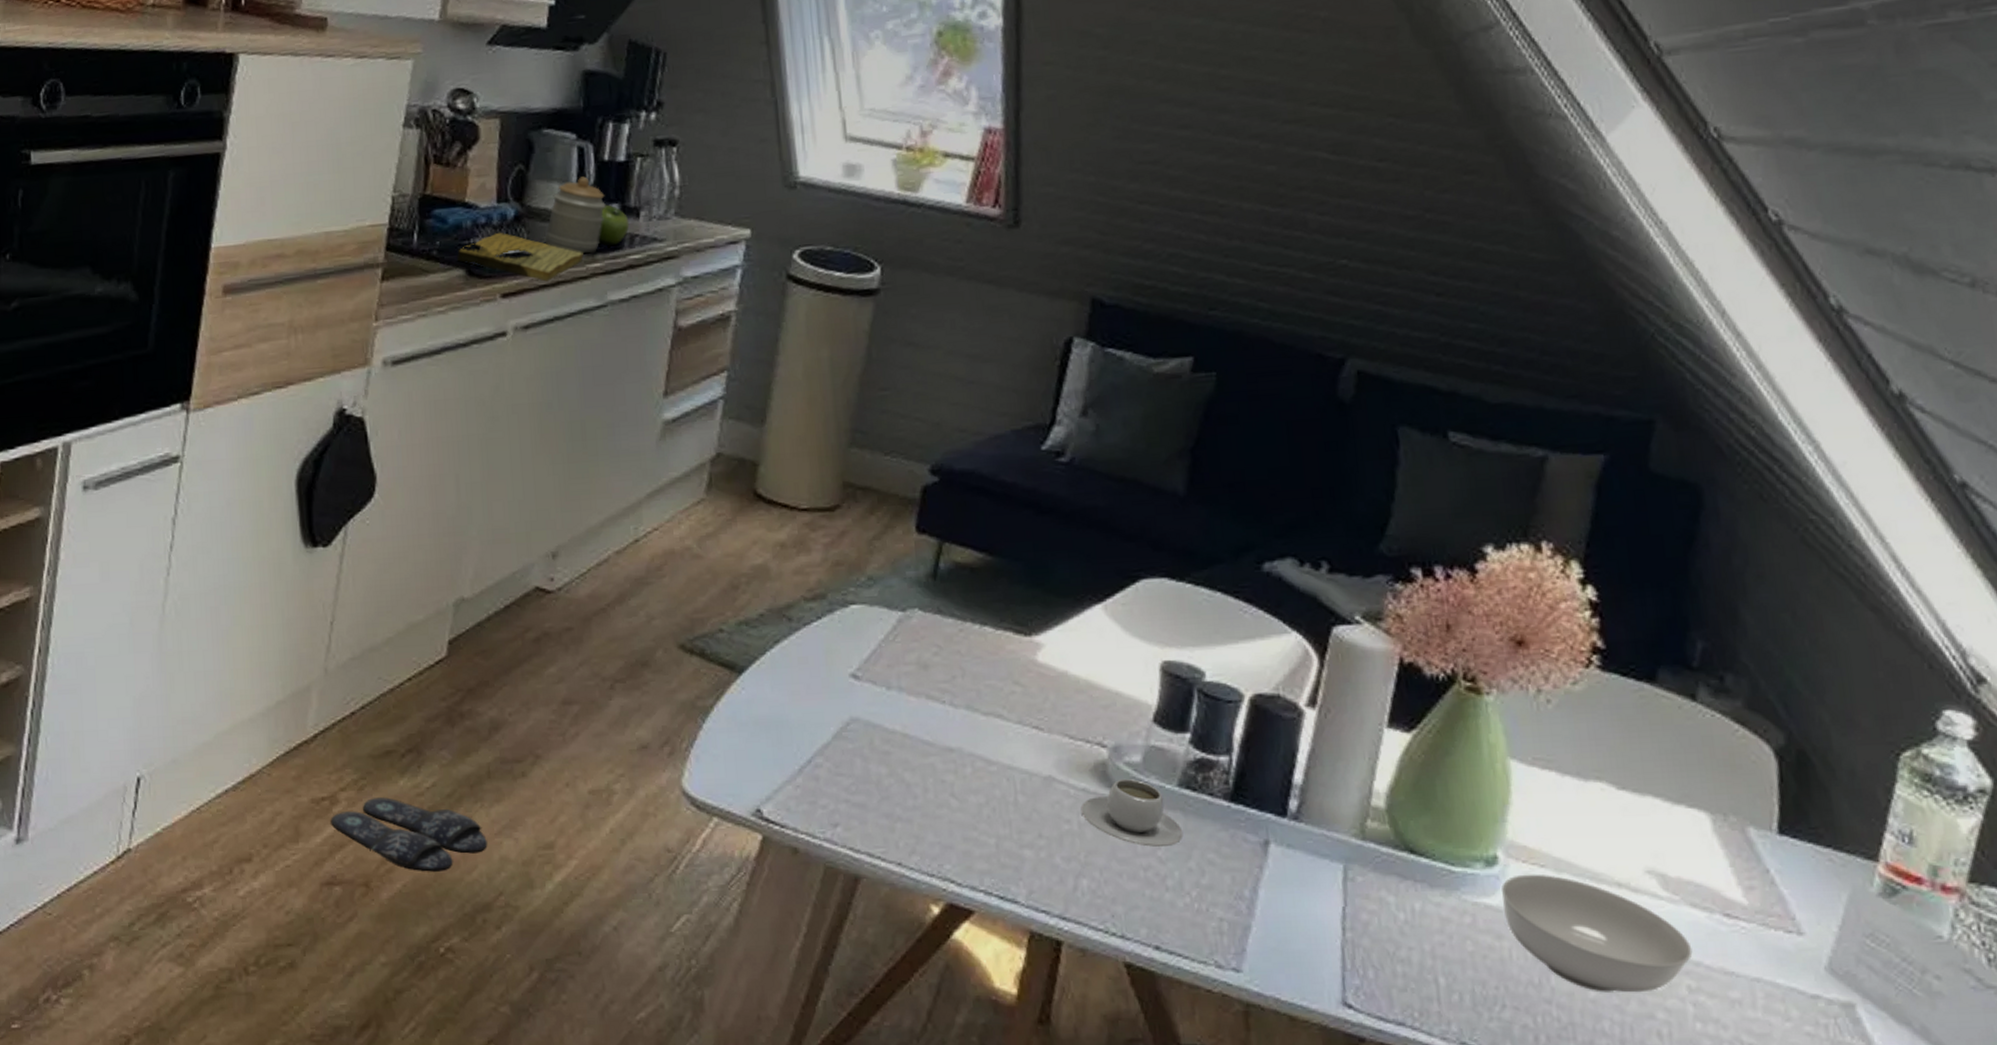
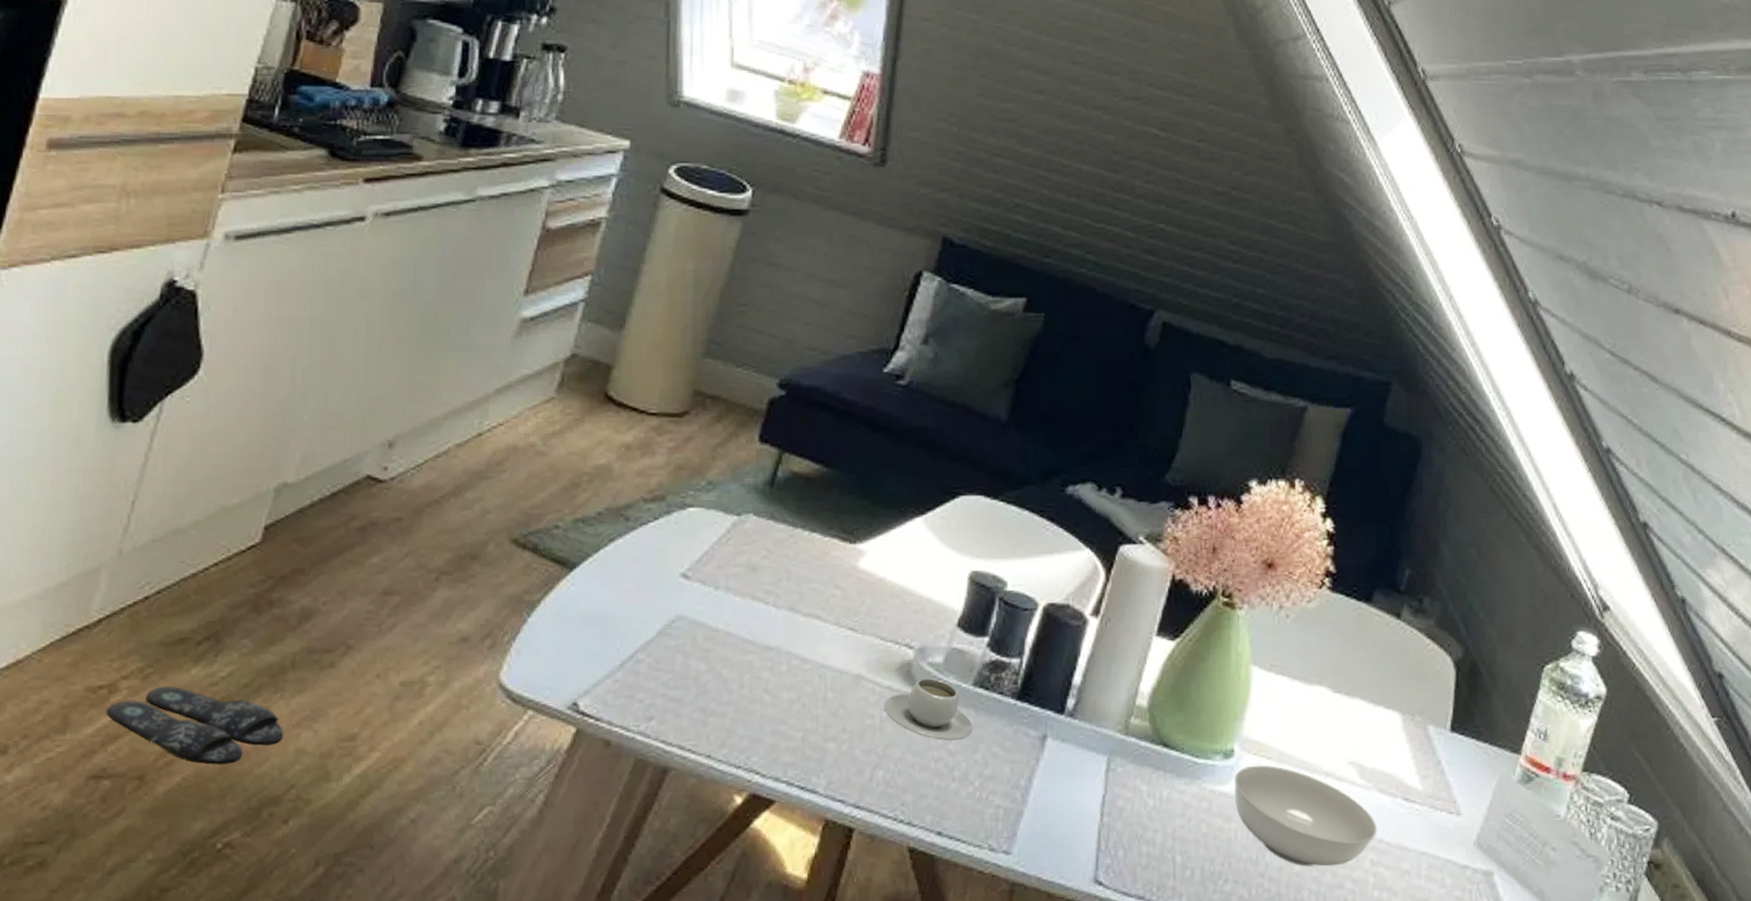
cutting board: present [456,232,584,282] -> none [319,116,457,171]
jar: present [545,176,606,254] -> none [418,71,486,148]
fruit: present [598,204,630,247] -> none [473,101,508,143]

